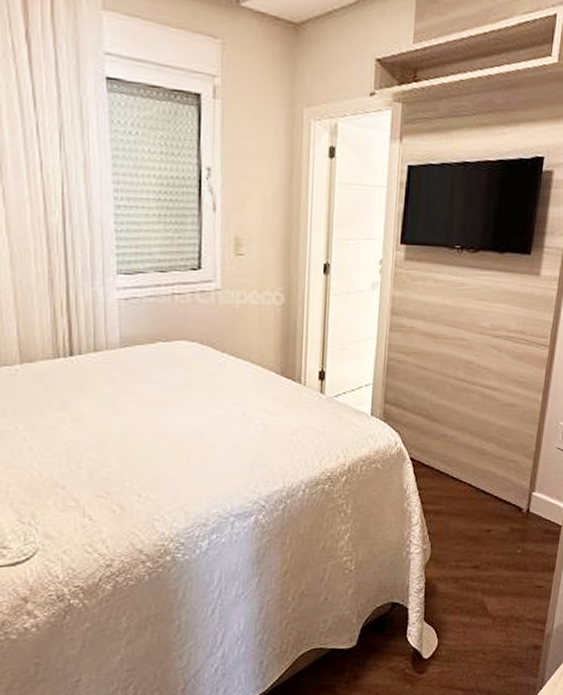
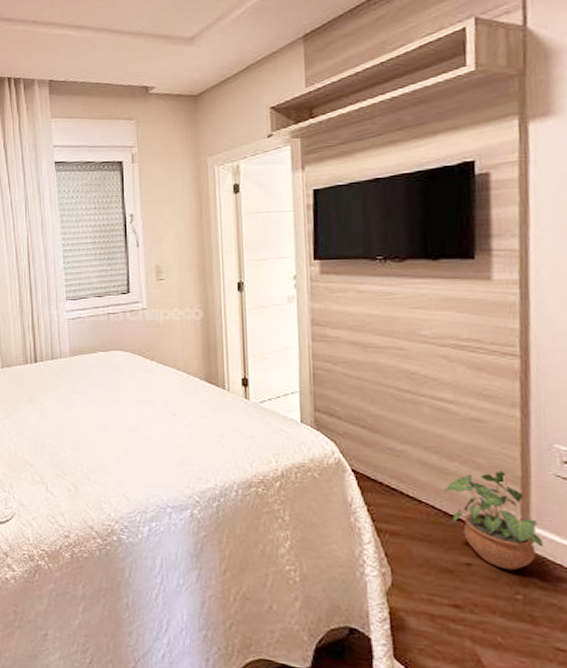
potted plant: none [480,448,541,531] -> present [444,470,544,571]

